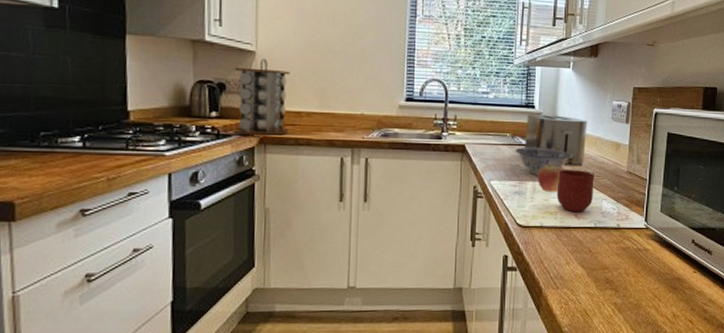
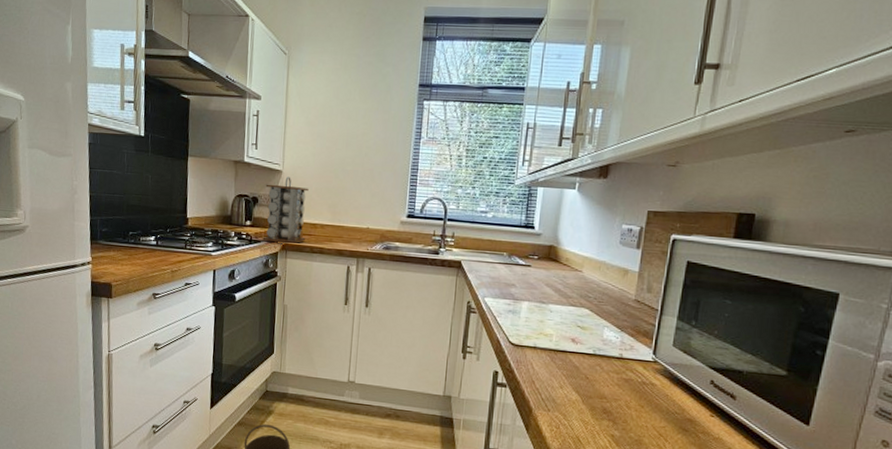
bowl: present [515,147,573,175] -> none [511,267,574,295]
toaster: present [525,114,587,166] -> none [522,235,592,291]
fruit: present [537,162,564,193] -> none [532,283,563,316]
mug: present [556,169,595,213] -> none [552,291,597,338]

